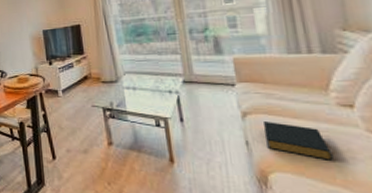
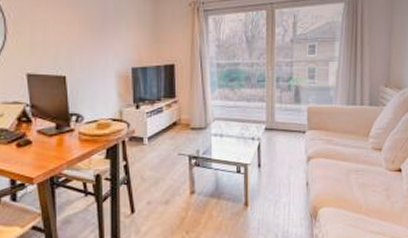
hardback book: present [264,122,333,161] -> none [321,164,363,194]

